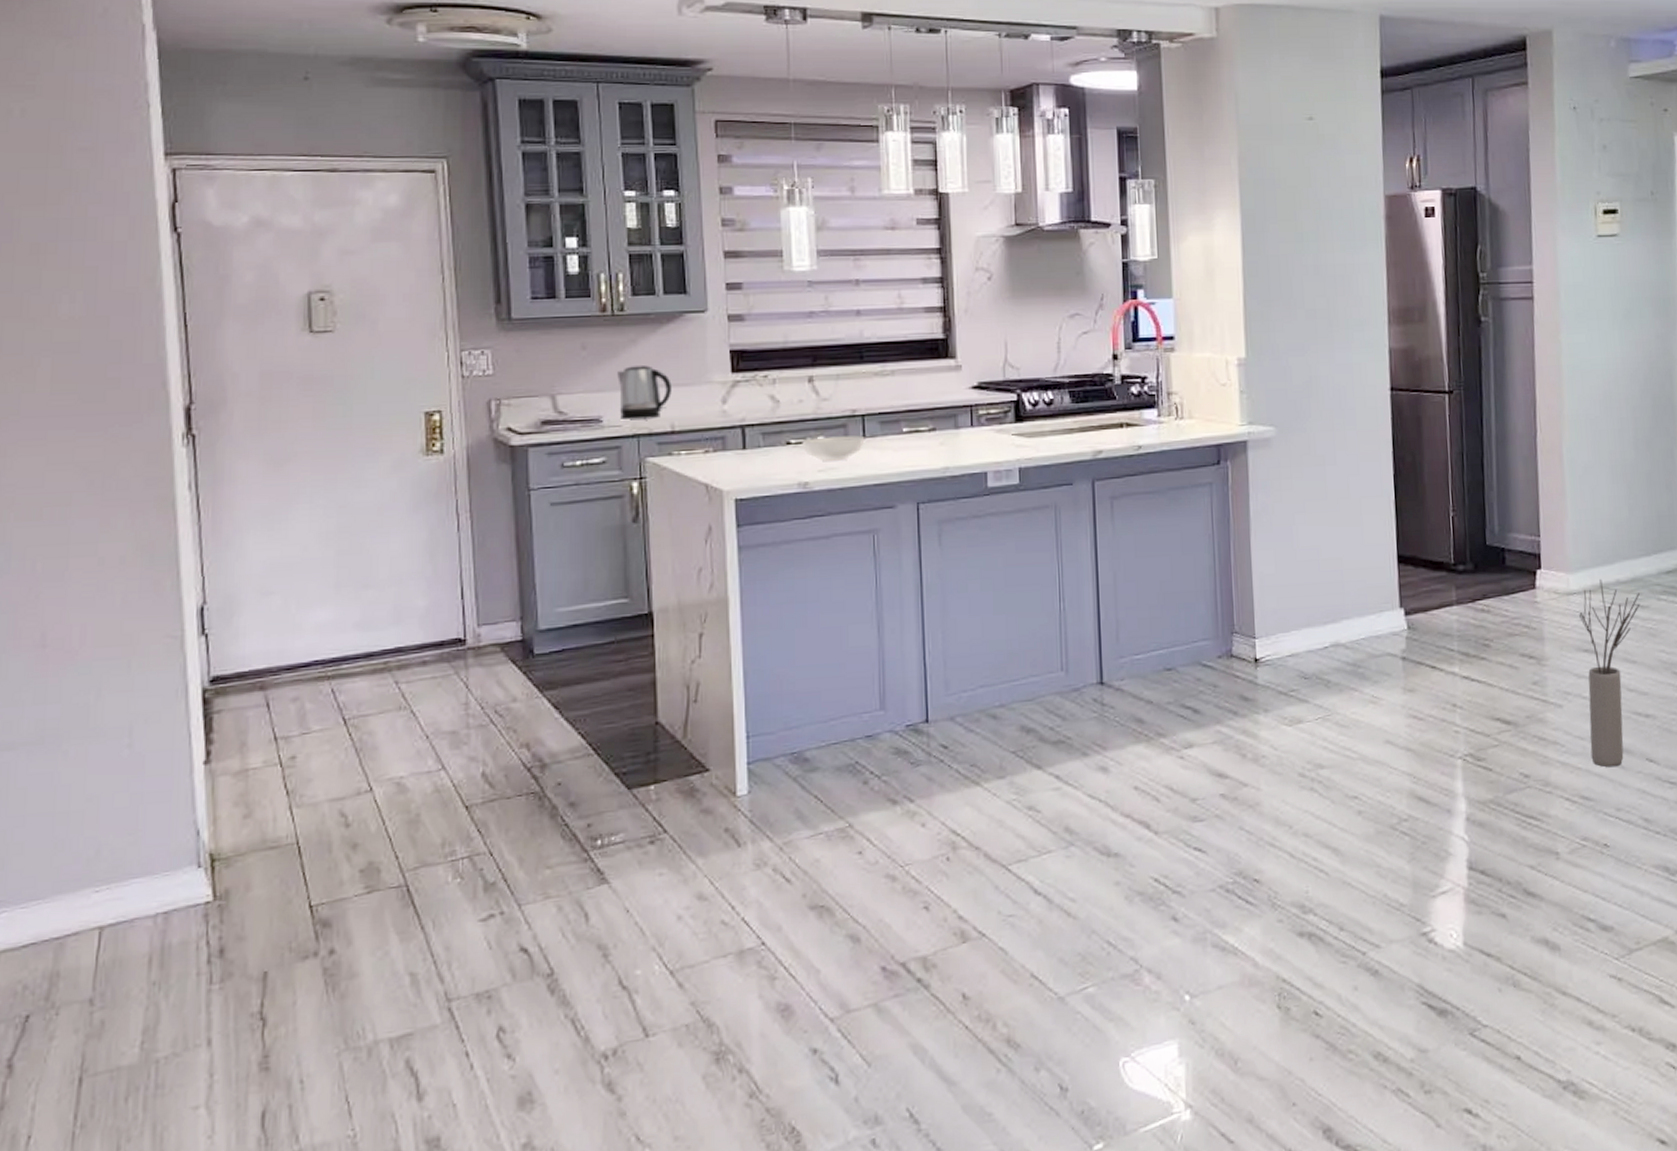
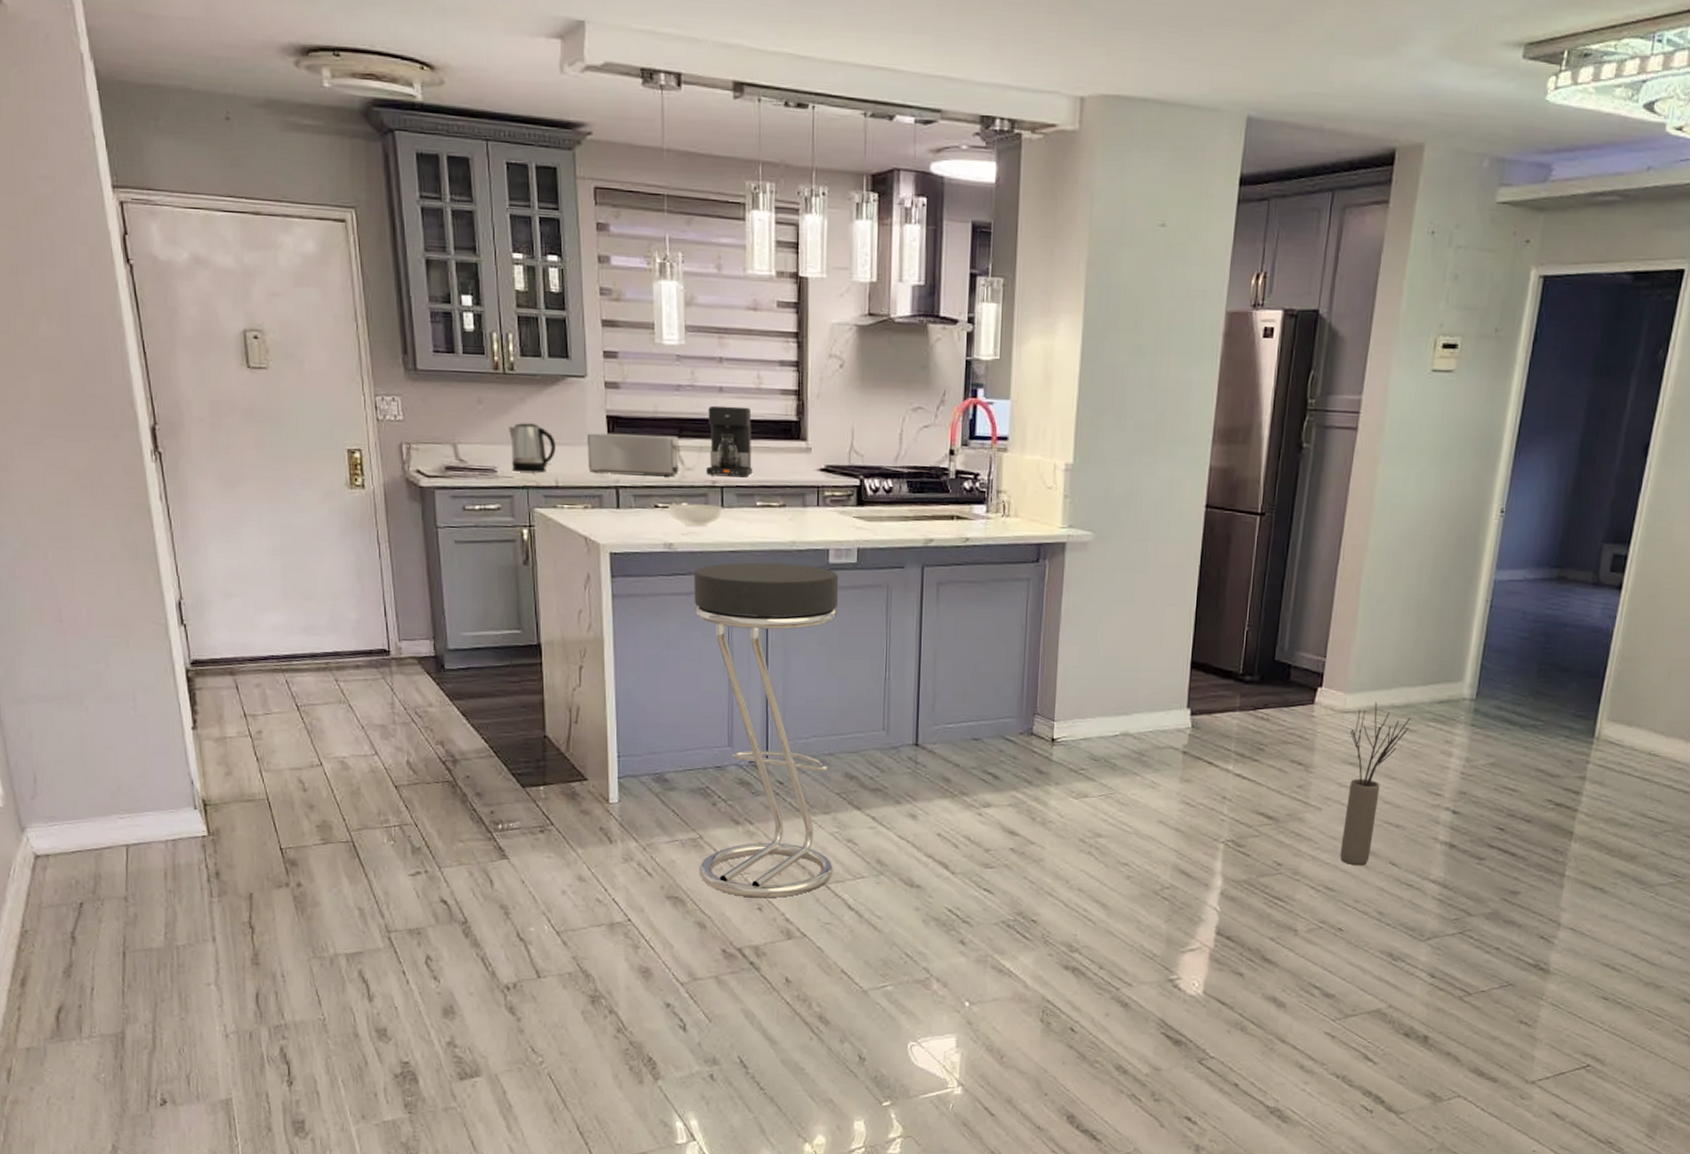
toaster: none [708,365,815,414] -> present [587,432,681,477]
bar stool: none [834,492,1014,895] -> present [694,562,839,898]
coffee maker: none [844,328,898,405] -> present [706,405,753,477]

